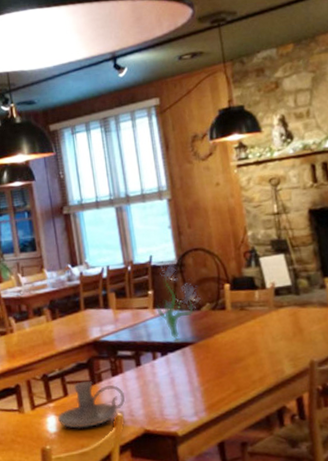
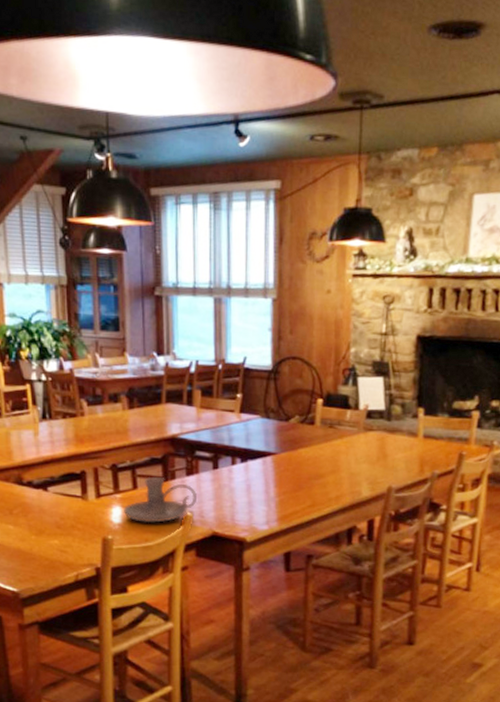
flower arrangement: present [156,261,201,339] -> none [243,365,291,447]

